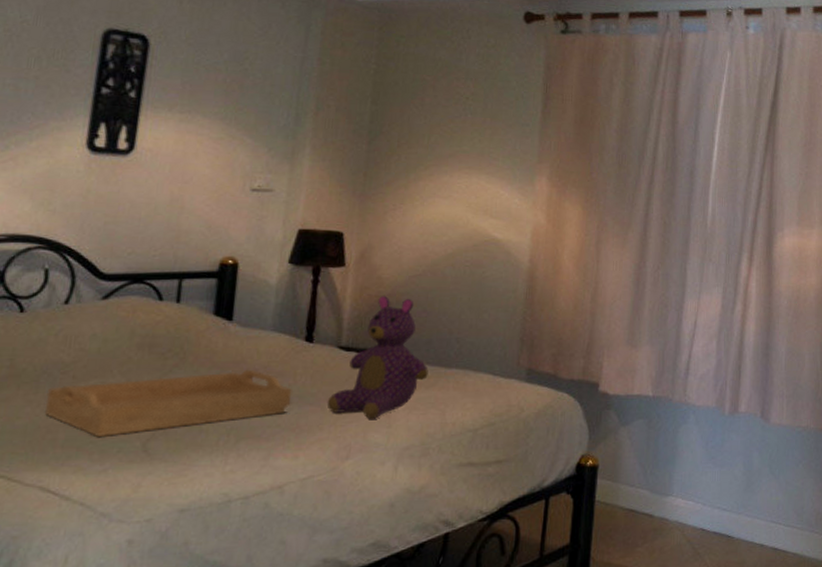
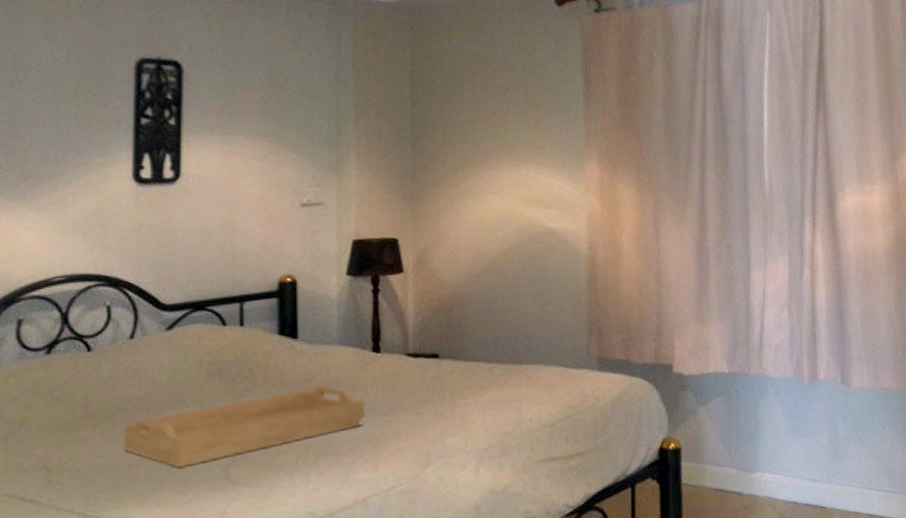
teddy bear: present [327,296,429,419] -> none [401,298,499,424]

